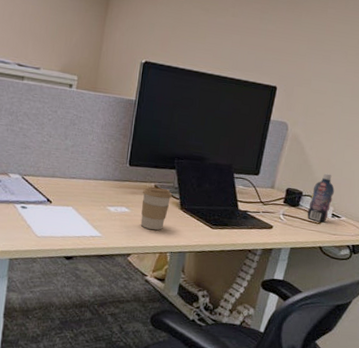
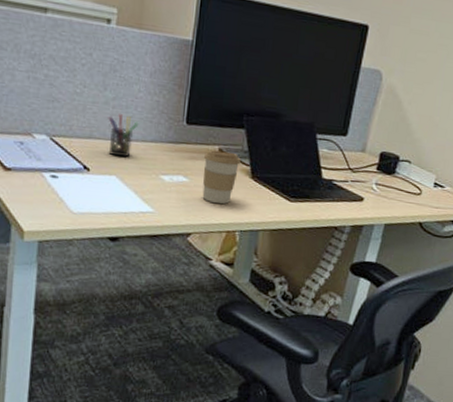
pen holder: none [67,158,92,193] -> present [108,114,139,158]
bottle: present [307,173,335,223] -> none [404,133,438,194]

